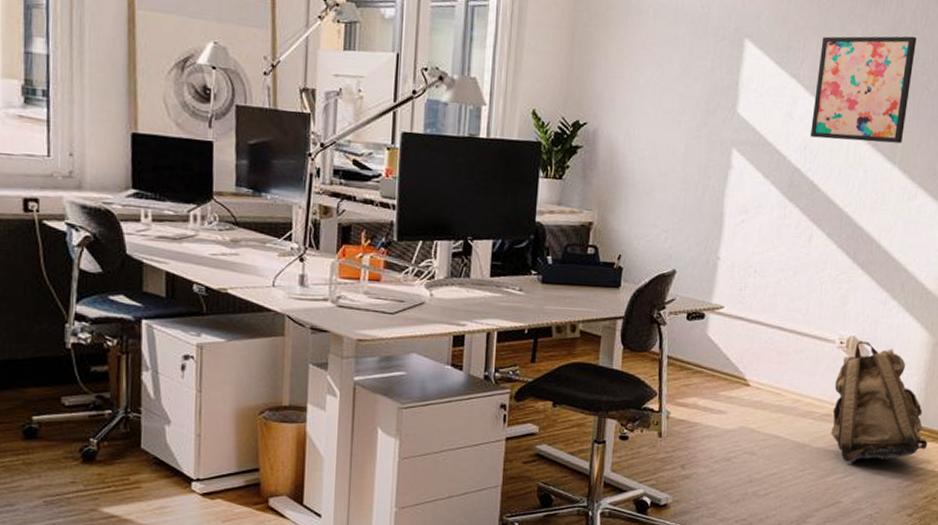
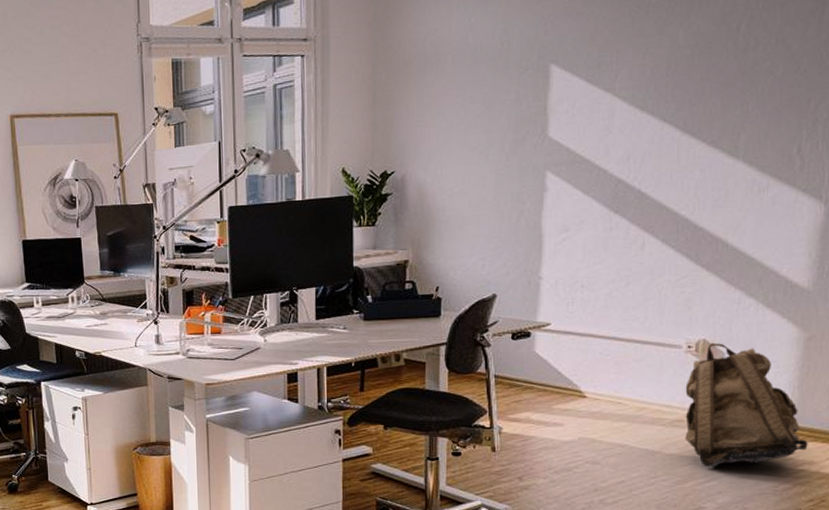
wall art: present [810,36,917,144] -> none [633,23,753,147]

